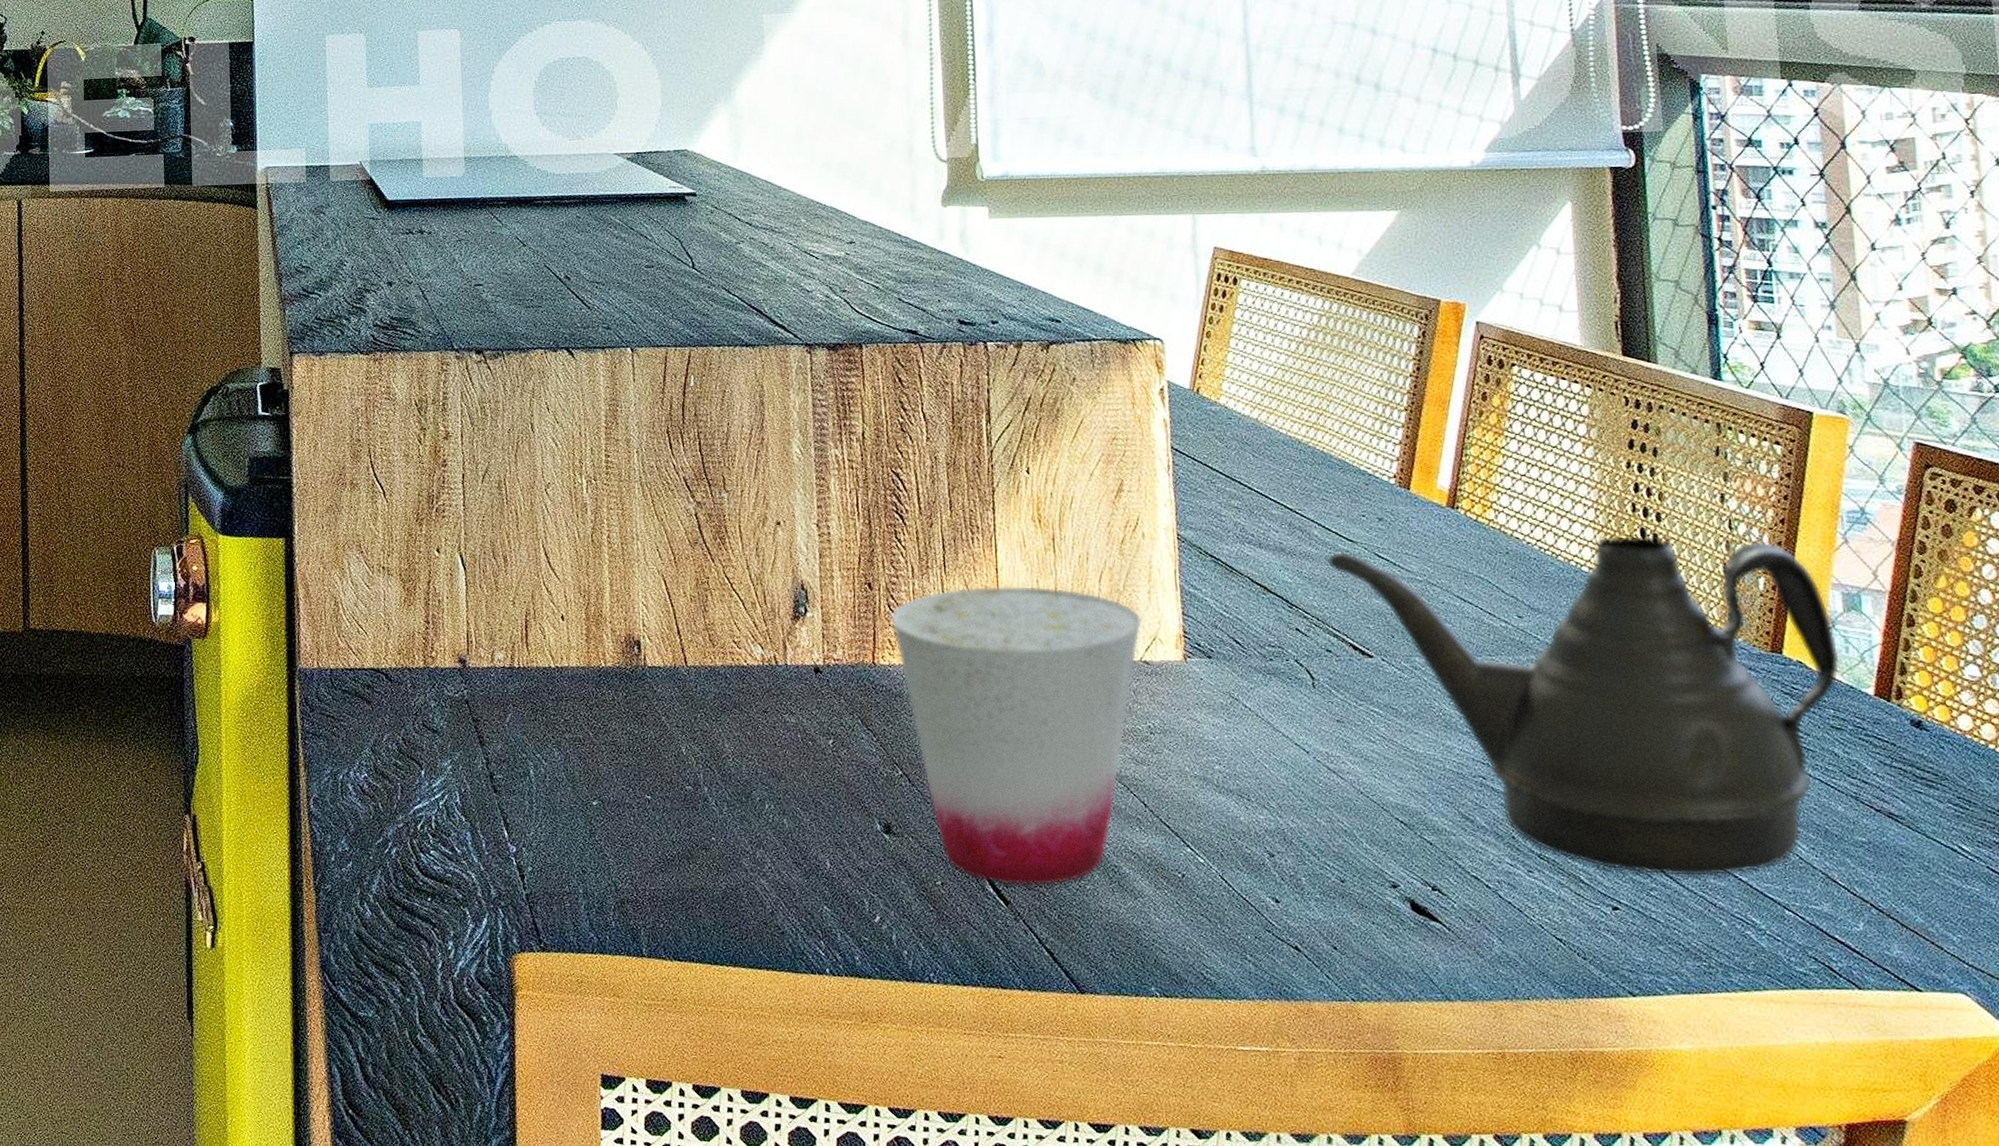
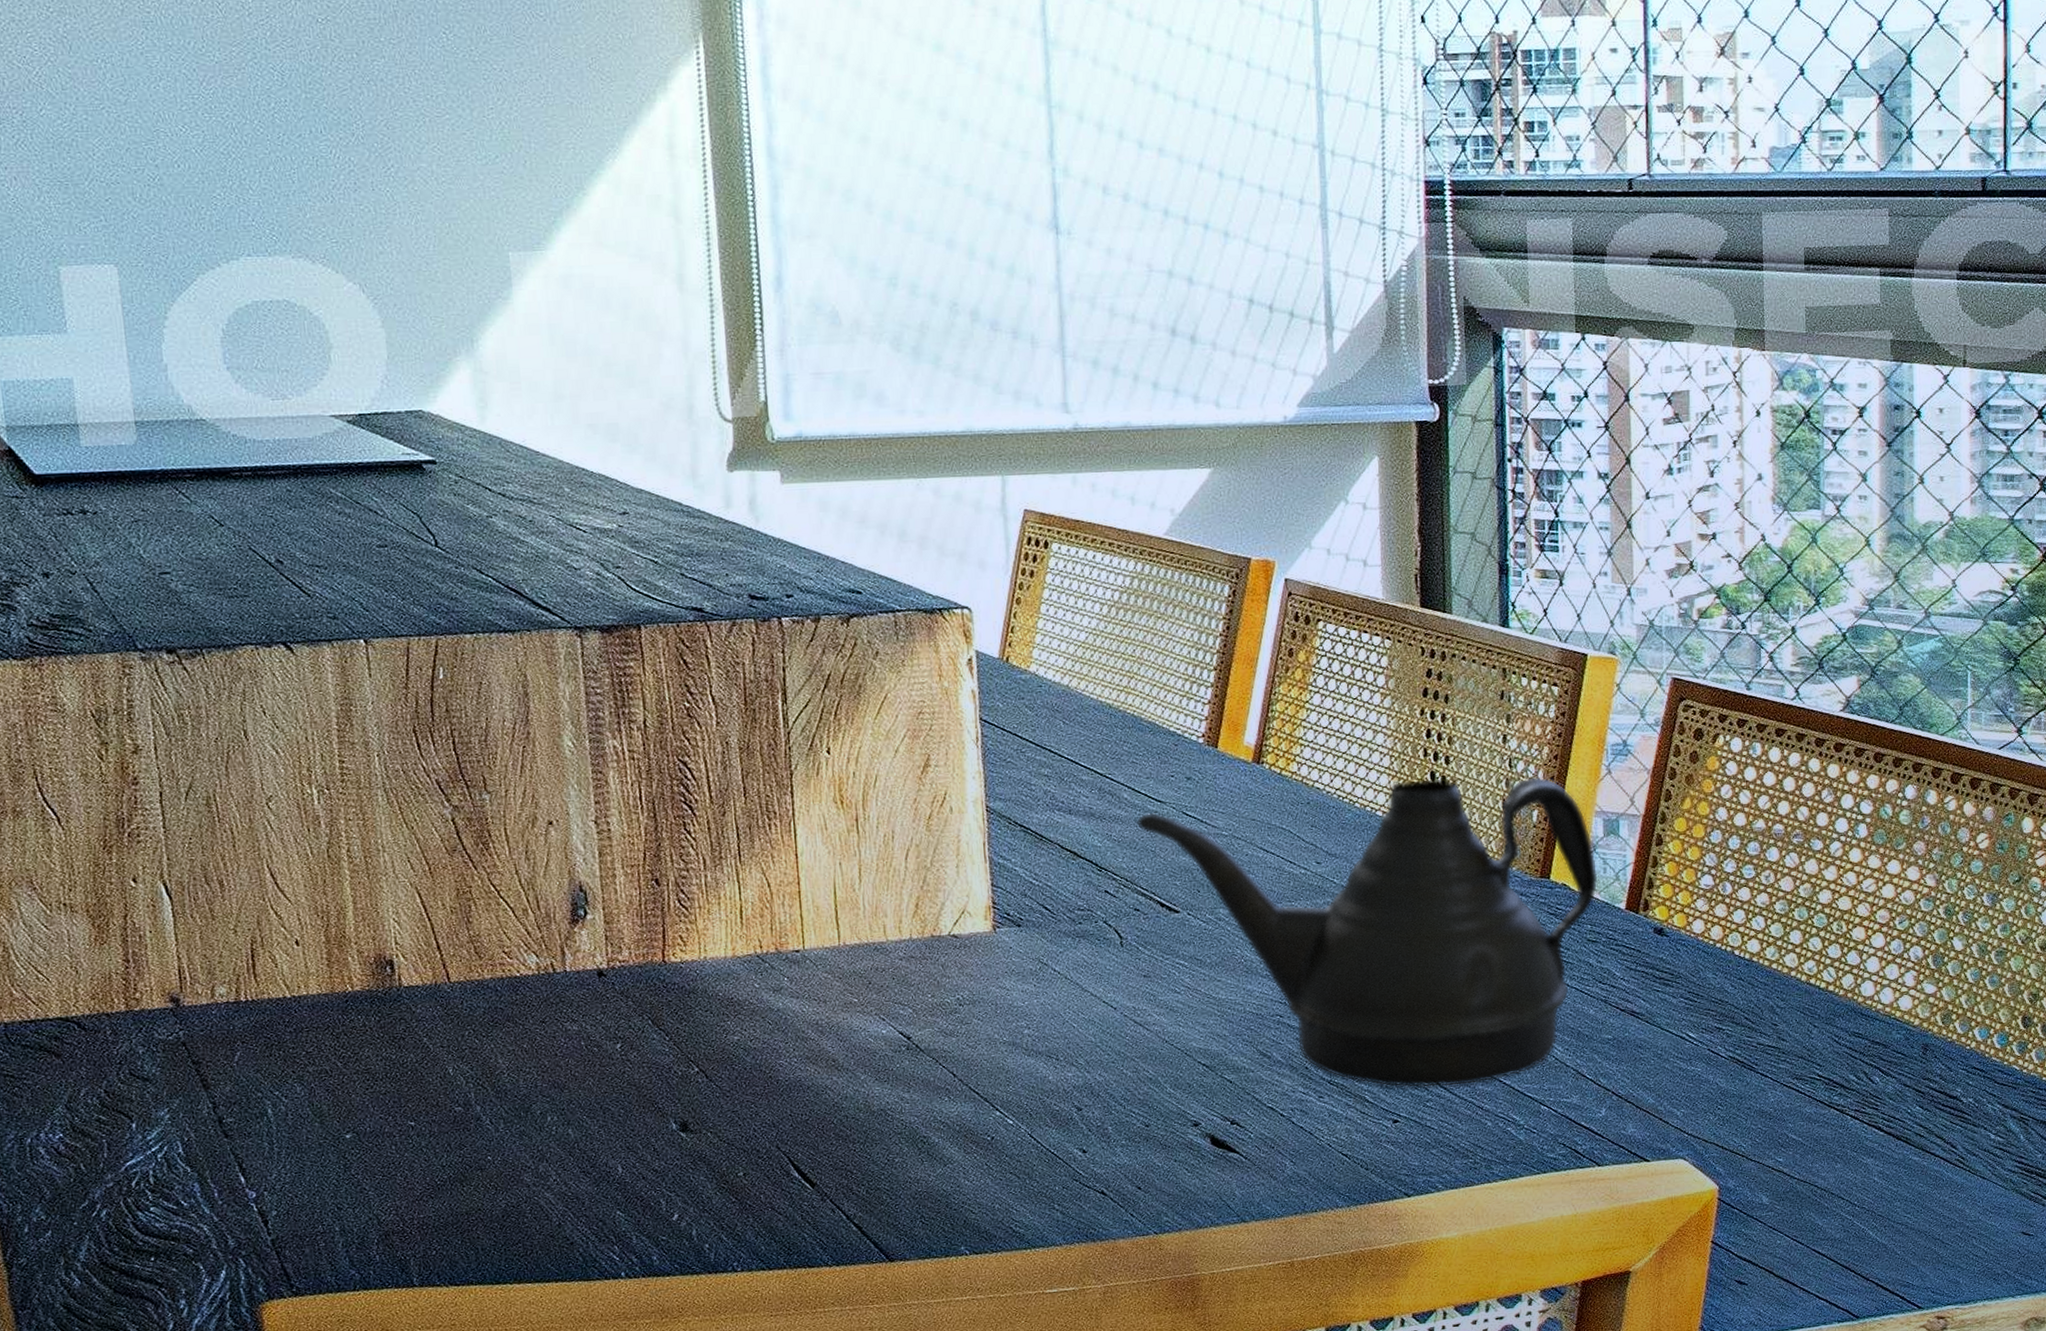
cup: present [890,585,1142,886] -> none [680,868,951,1168]

